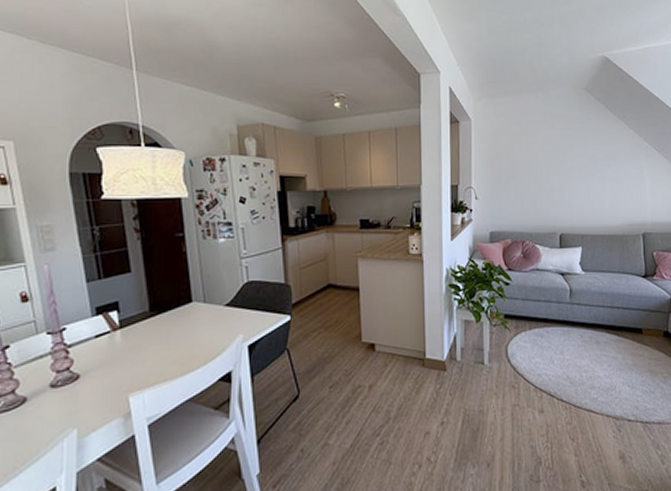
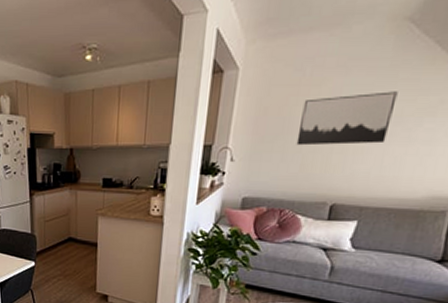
wall art: none [525,141,590,185] -> present [296,91,398,146]

